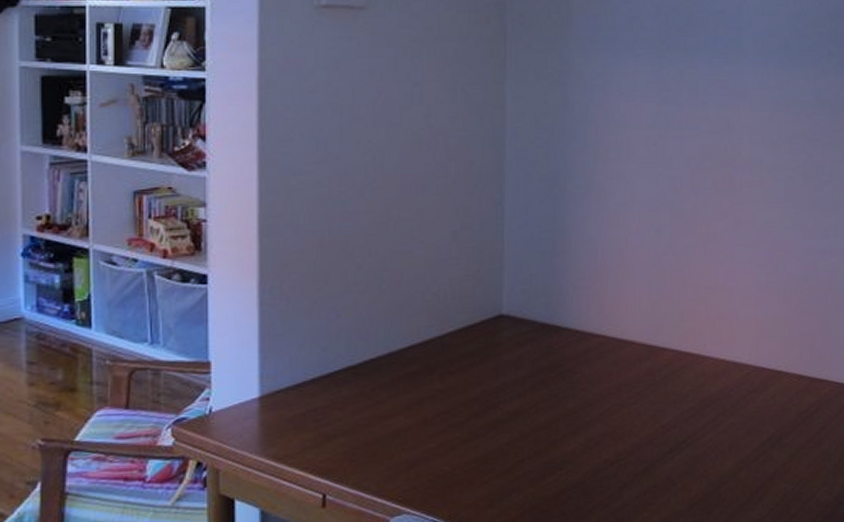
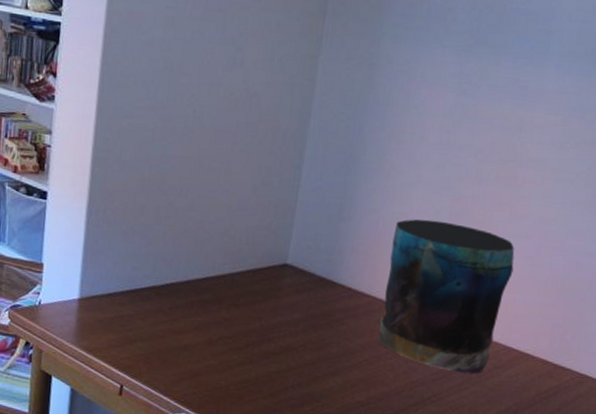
vase: none [615,240,749,406] -> present [378,219,515,374]

